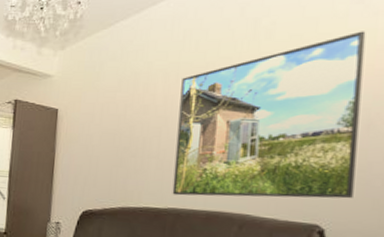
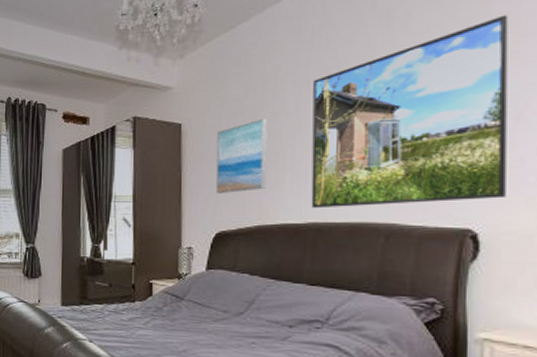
wall art: none [86,109,138,176] -> present [216,118,268,195]

